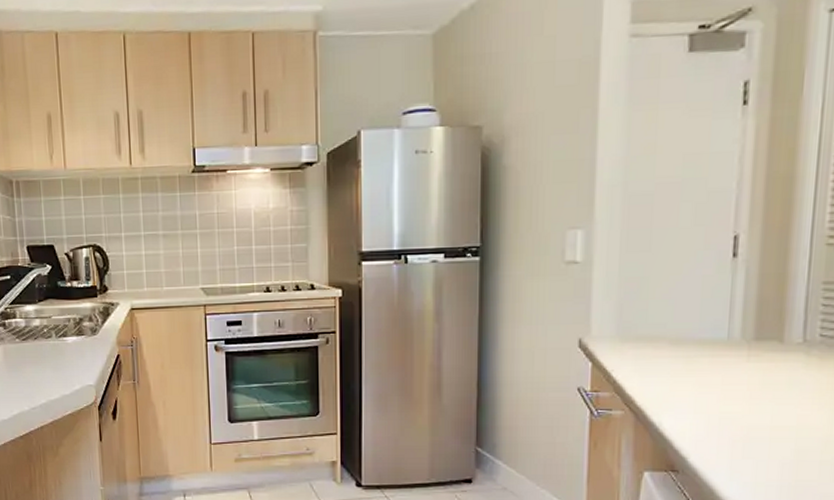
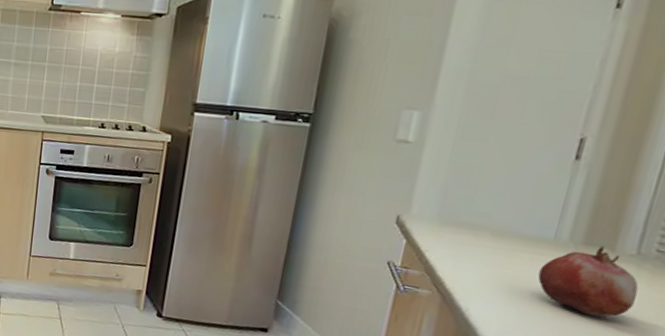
fruit: none [720,338,811,410] -> present [537,245,639,318]

